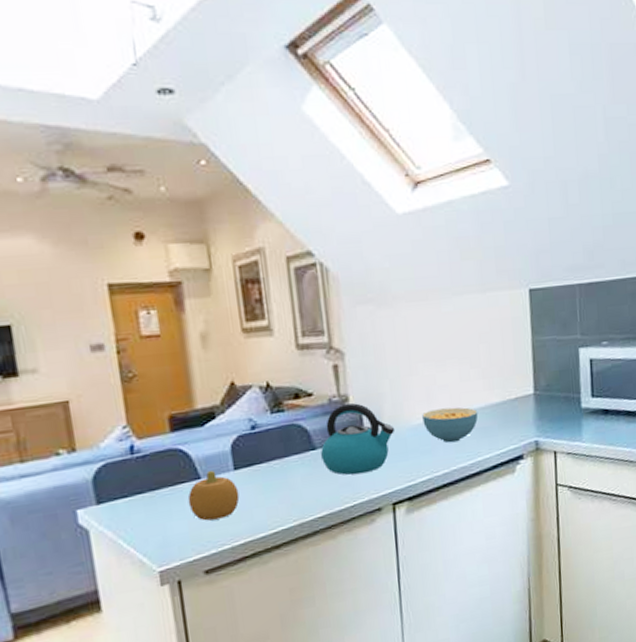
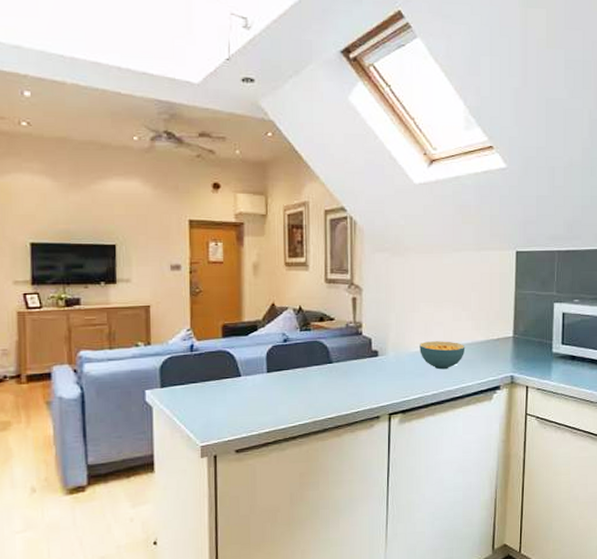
fruit: present [187,469,240,521] -> none [229,370,269,410]
kettle: present [321,403,395,475] -> none [336,330,397,387]

